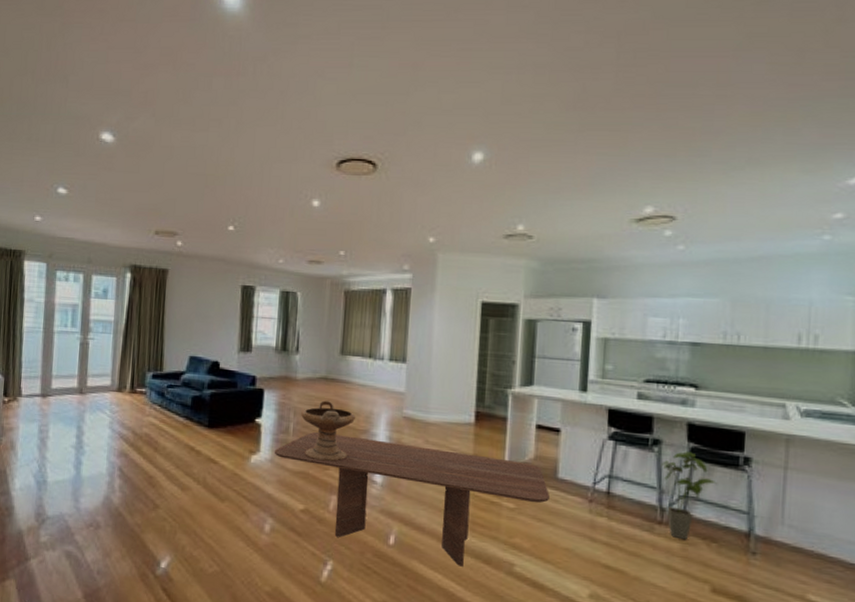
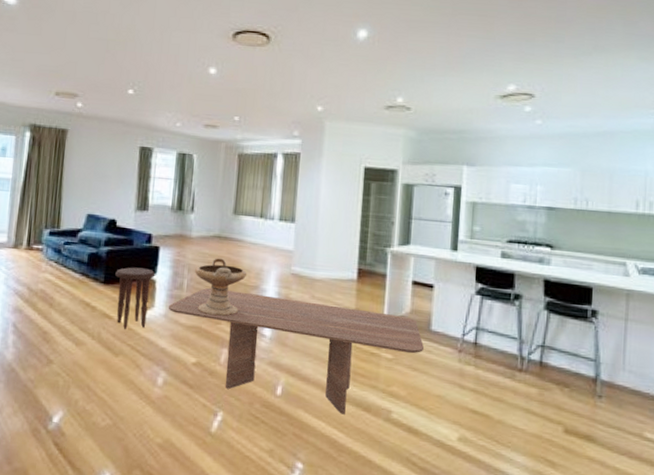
side table: none [219,410,260,474] -> present [115,267,156,329]
house plant: present [661,451,717,540] -> none [521,305,569,386]

